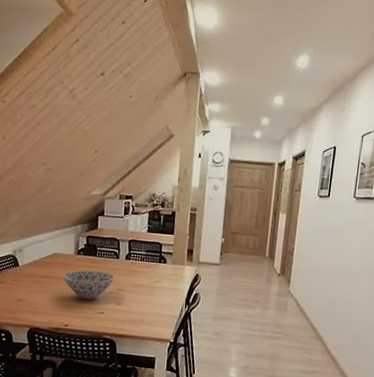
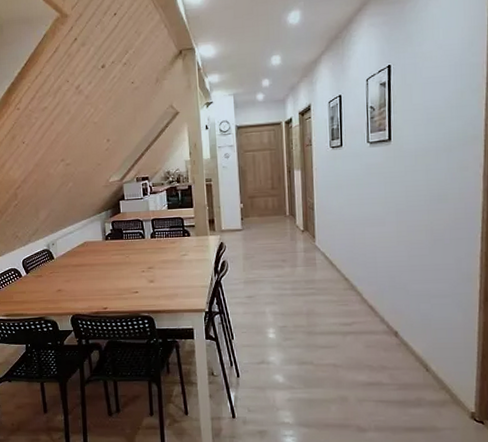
bowl: present [62,270,115,300] -> none [95,252,144,282]

